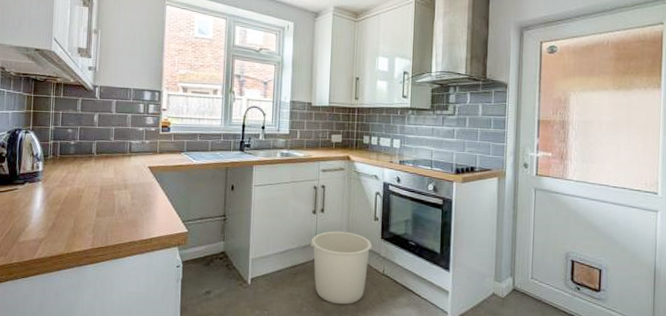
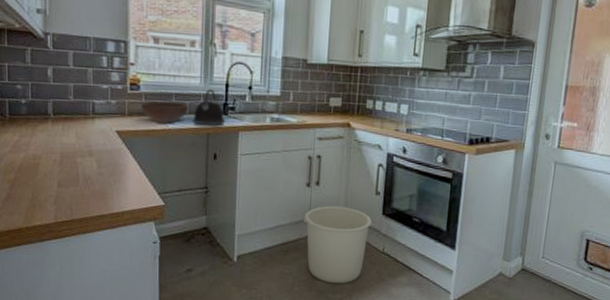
bowl: none [170,140,211,161] -> present [140,100,189,125]
kettle: none [214,128,241,163] -> present [193,88,224,128]

